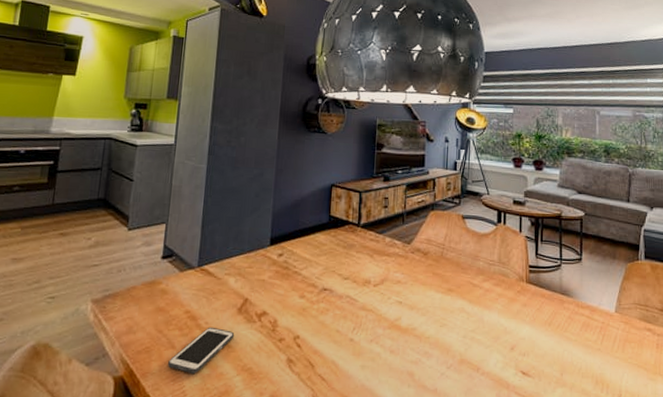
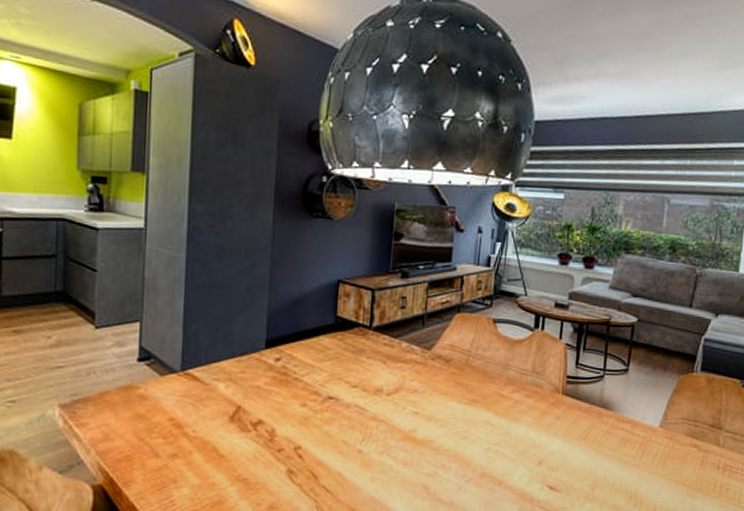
cell phone: present [167,326,235,373] -> none [151,435,227,483]

